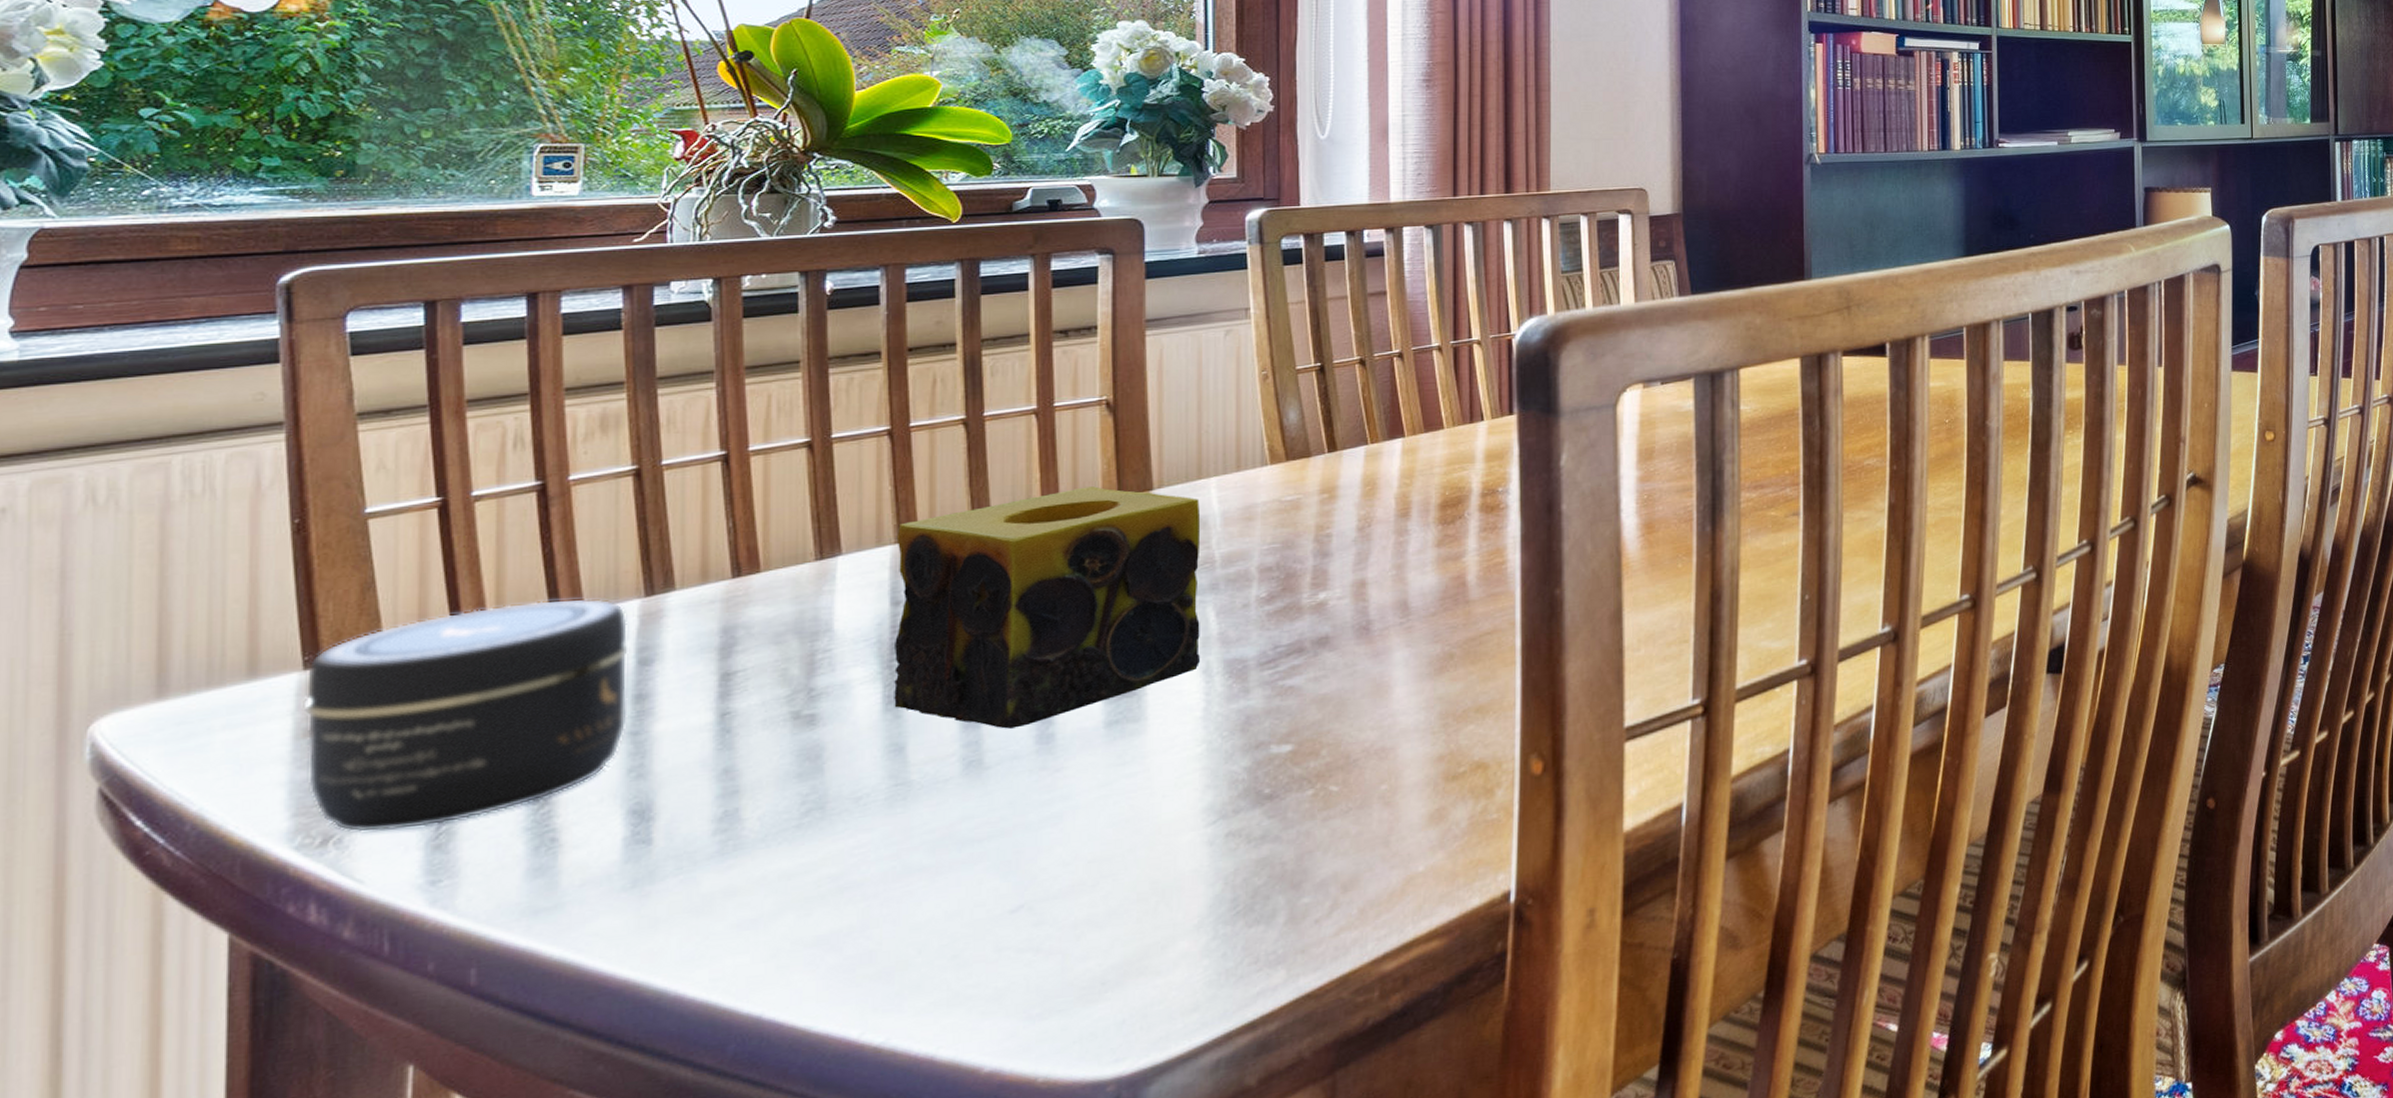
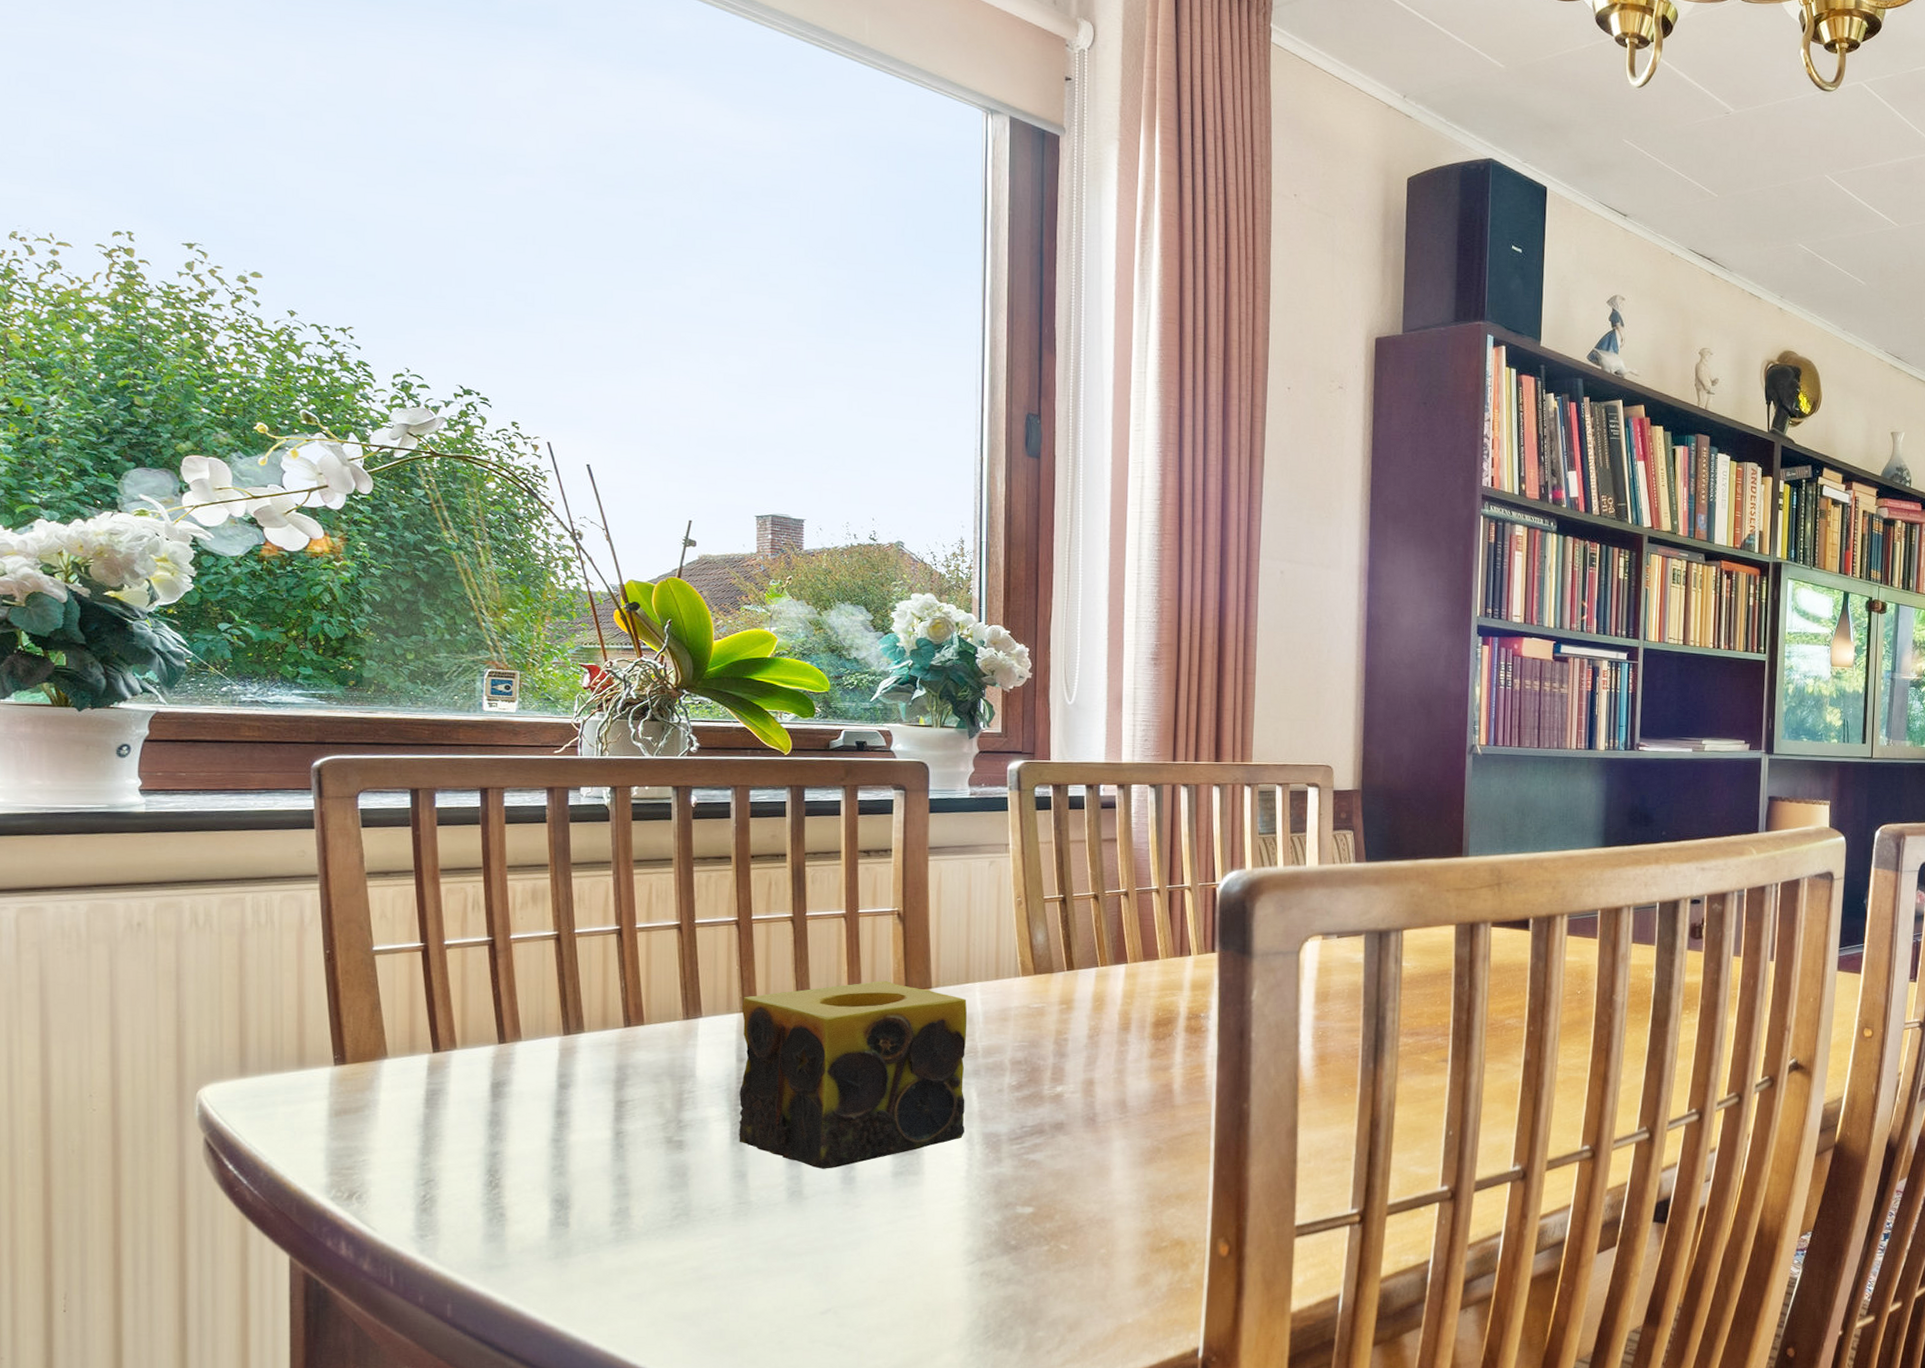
jar: present [303,598,630,833] -> none [334,1030,553,1194]

